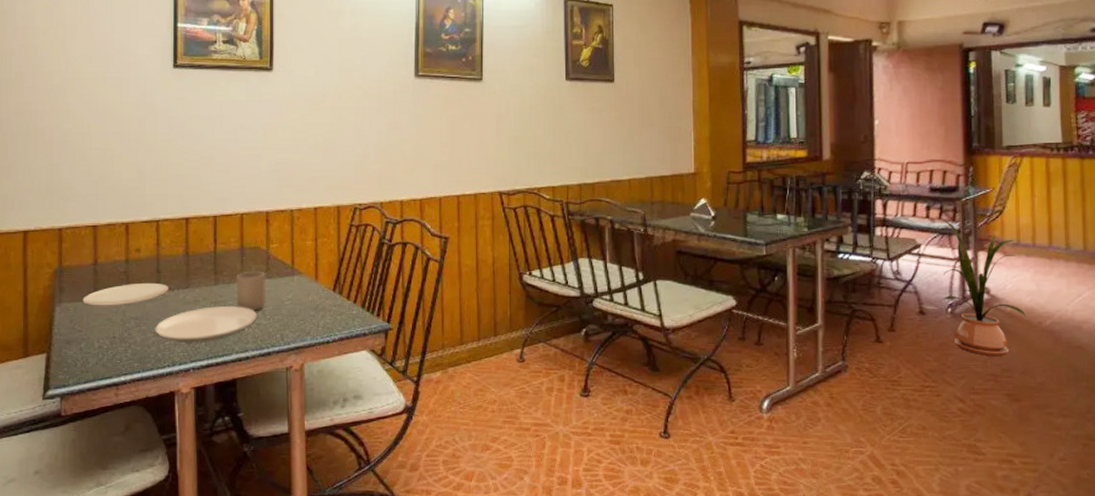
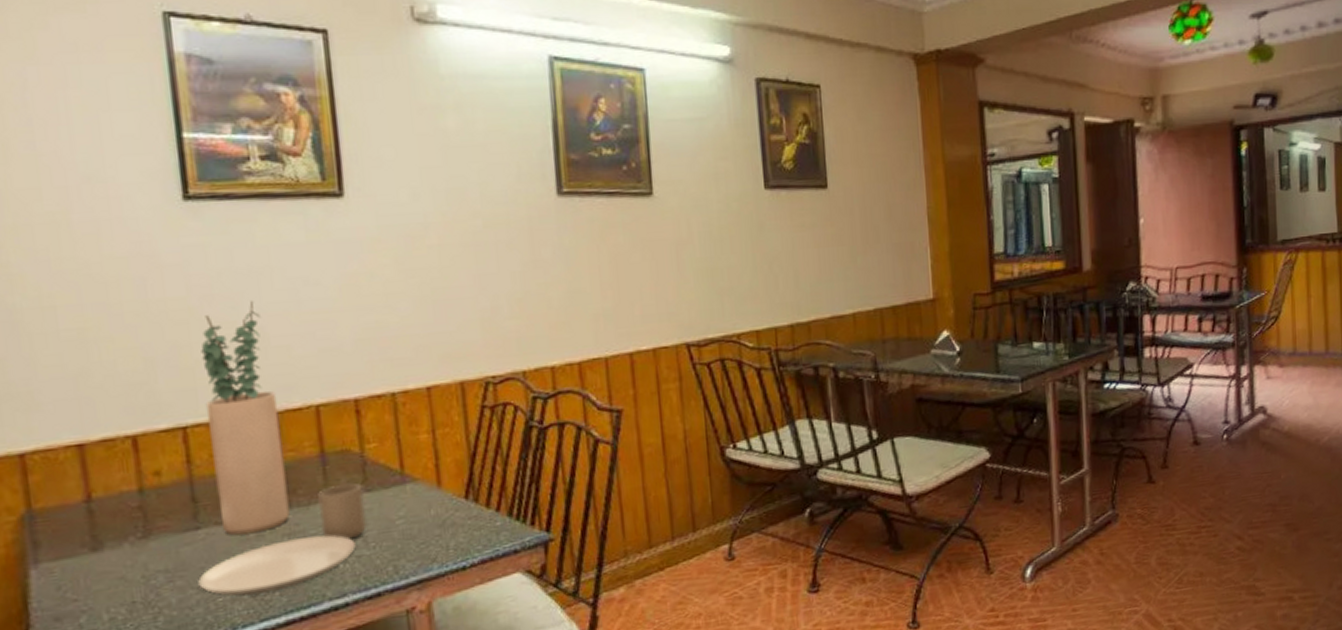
plate: present [82,282,168,307] -> none [73,516,213,563]
vase: none [172,138,217,299] -> present [201,301,290,536]
house plant: present [934,216,1026,357] -> none [1207,329,1304,485]

